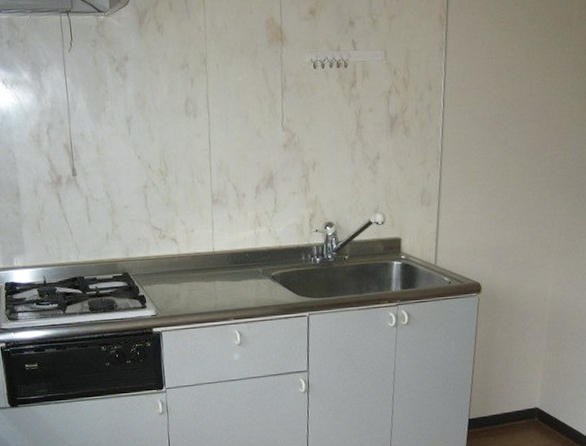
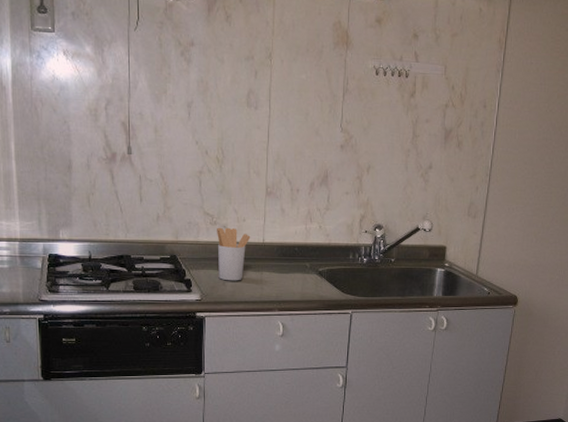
utensil holder: none [166,239,201,294] -> present [217,227,251,281]

